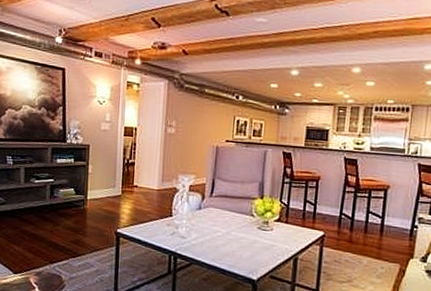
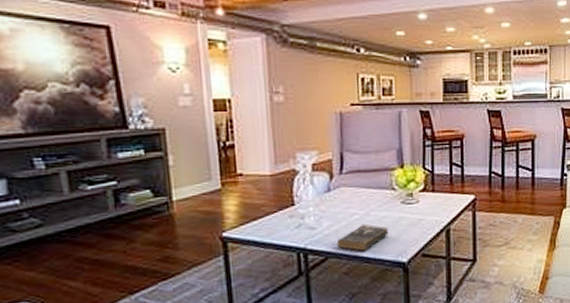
book: none [200,240,244,264] -> present [336,223,389,251]

